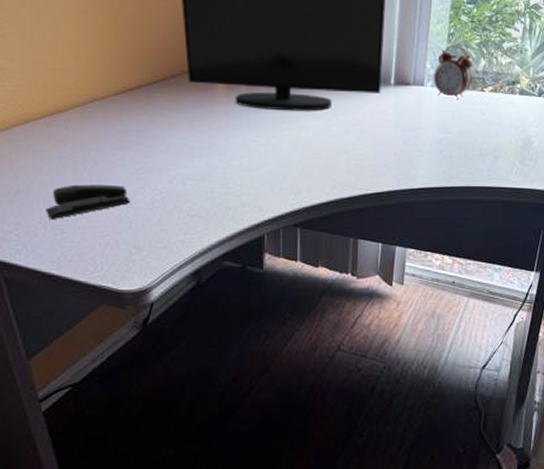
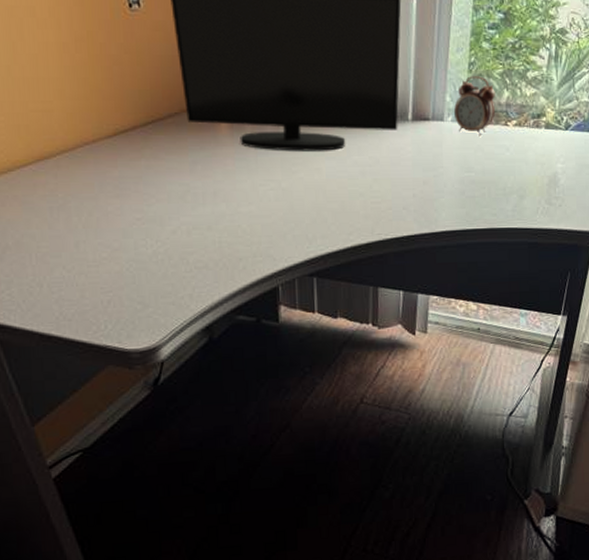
stapler: present [46,184,130,220] -> none [39,237,132,278]

